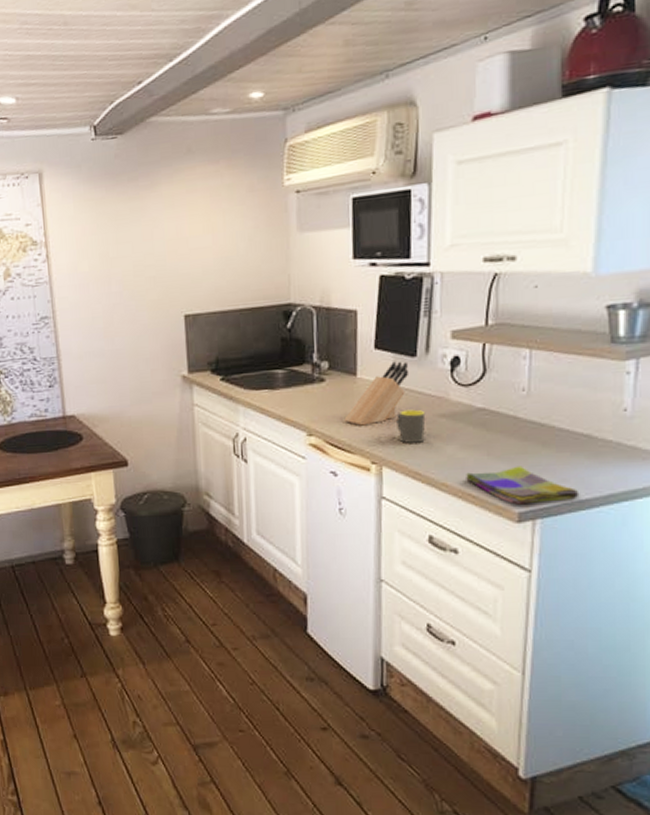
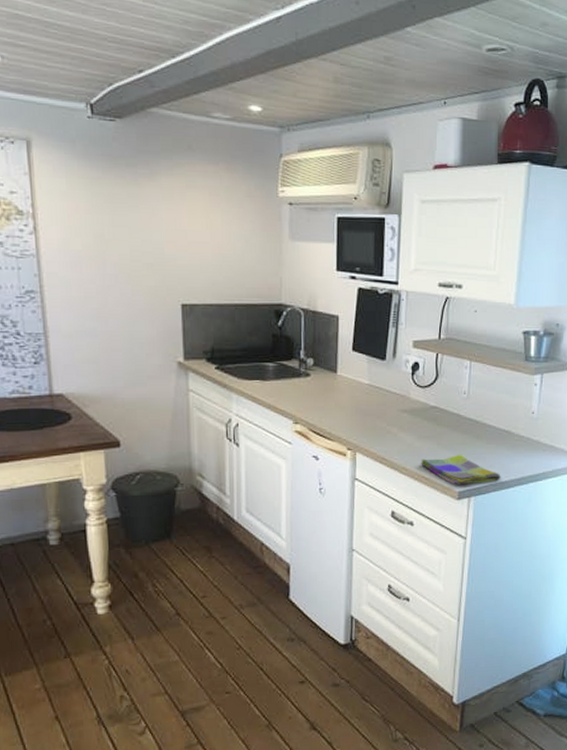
knife block: present [344,361,409,426] -> none [326,363,380,417]
mug: present [396,409,426,443] -> none [369,404,392,433]

